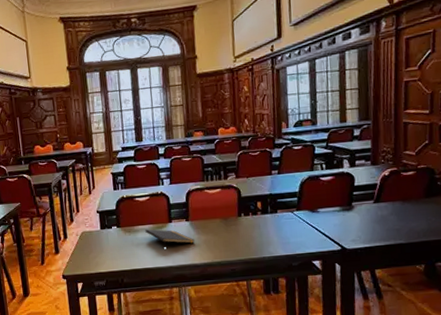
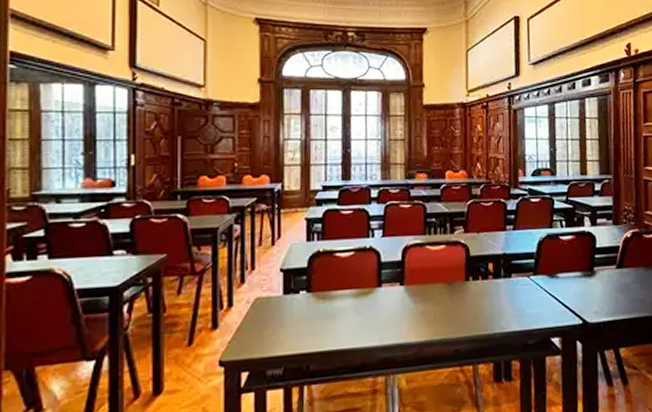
notepad: present [145,229,196,247] -> none [345,295,411,320]

